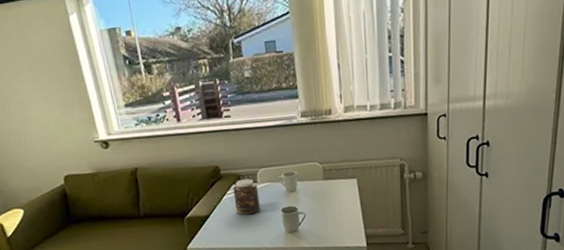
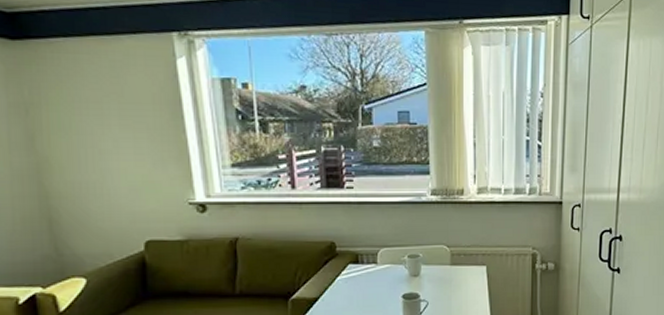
jar: present [233,178,260,215] -> none [349,258,378,300]

